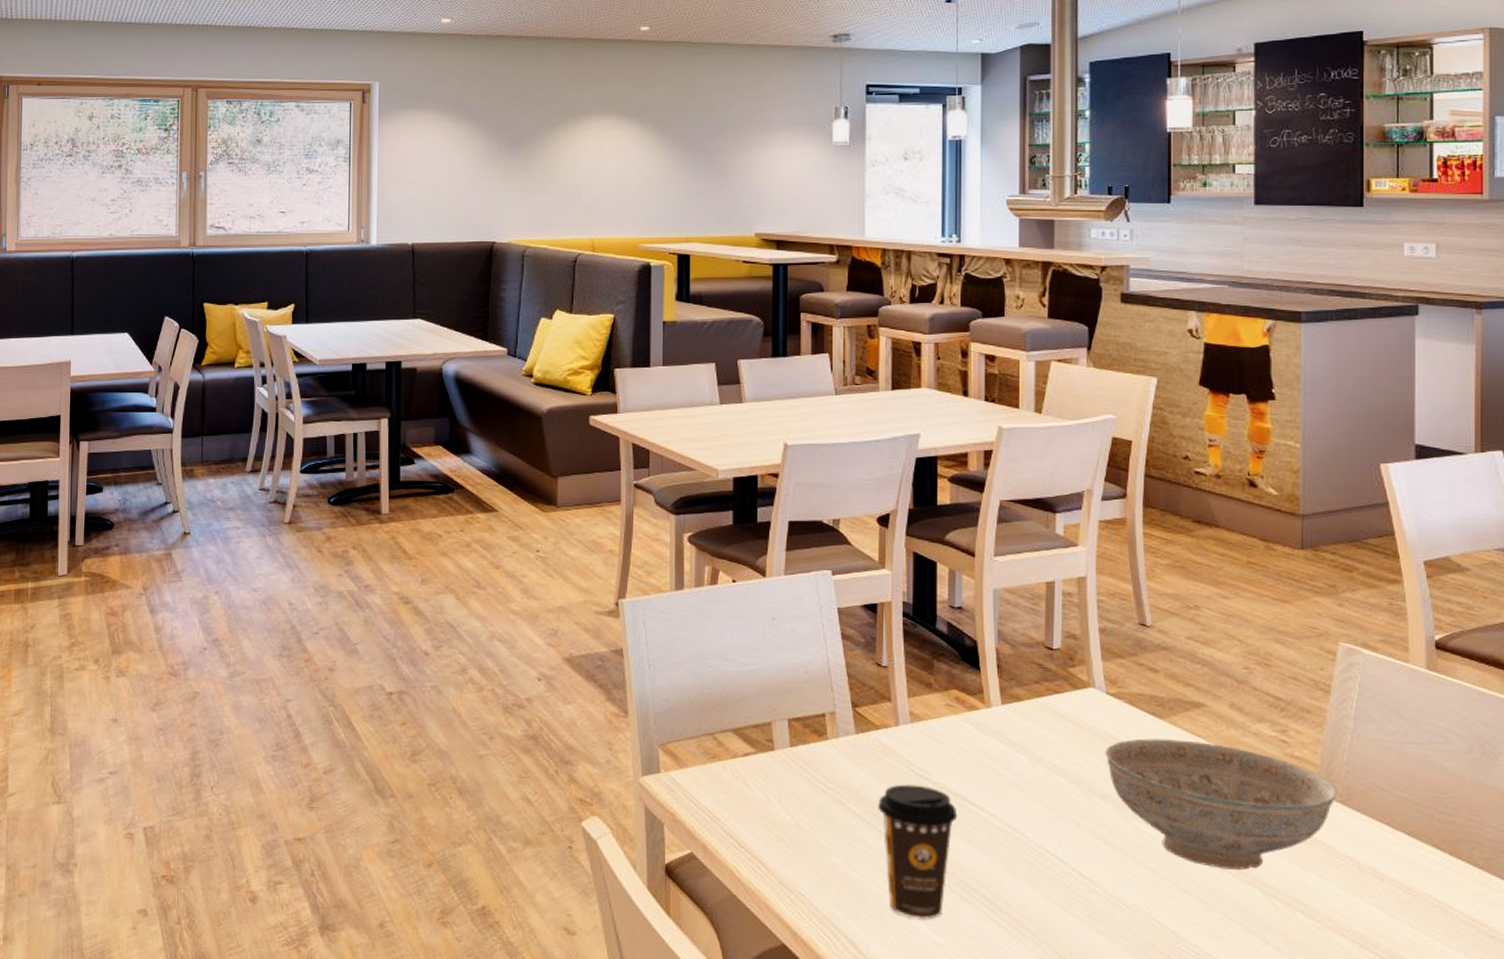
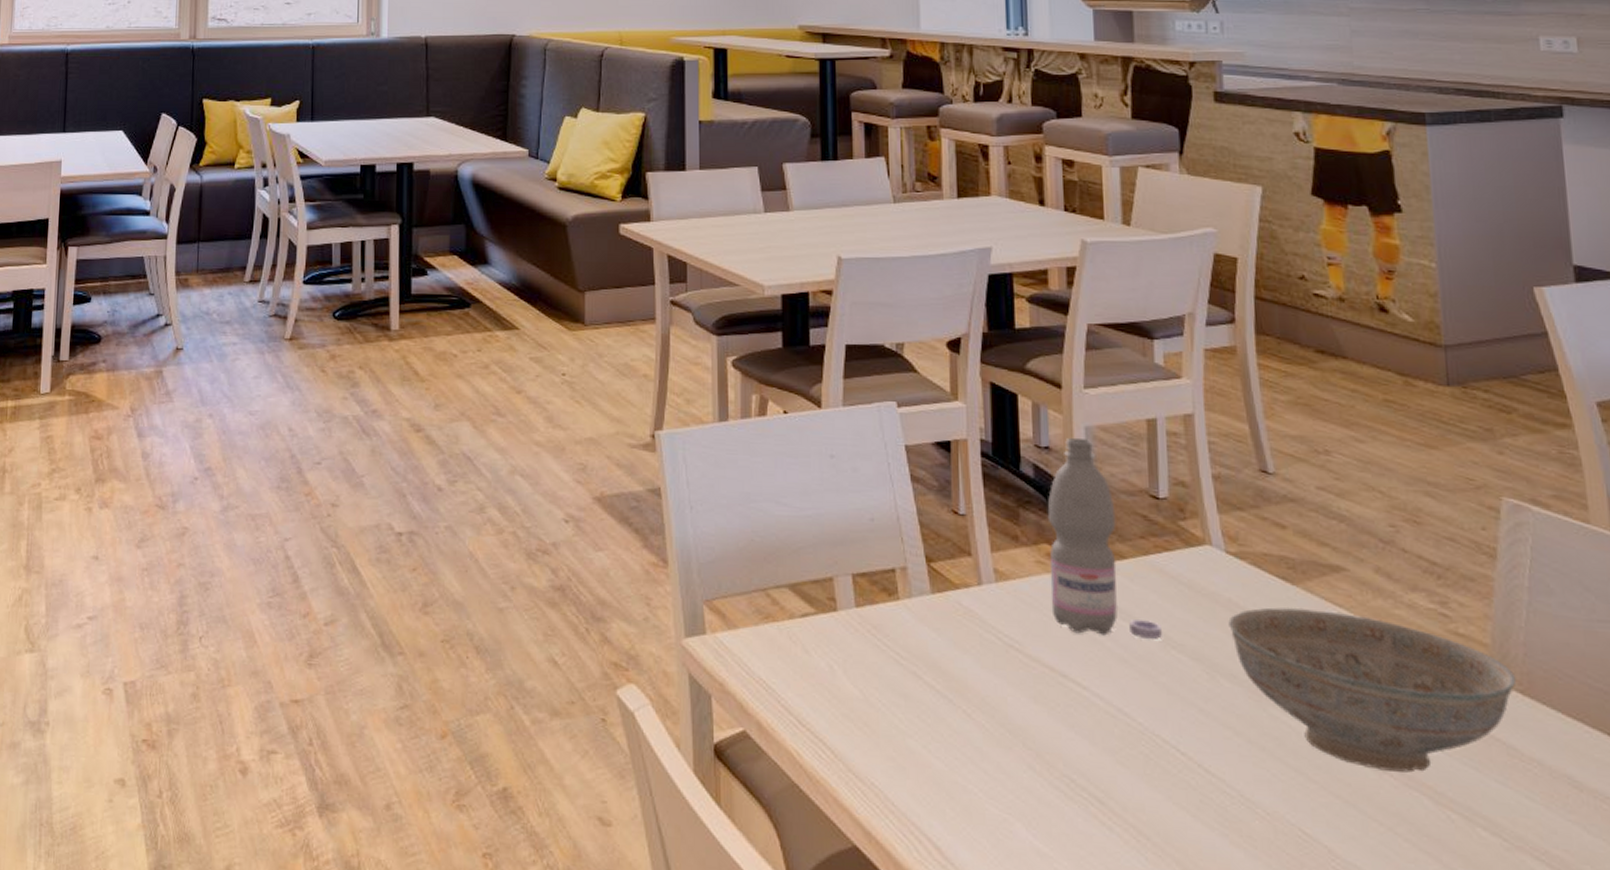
coffee cup: present [878,784,958,920] -> none [961,655,1057,822]
water bottle: none [957,598,1049,768] -> present [1047,437,1162,640]

